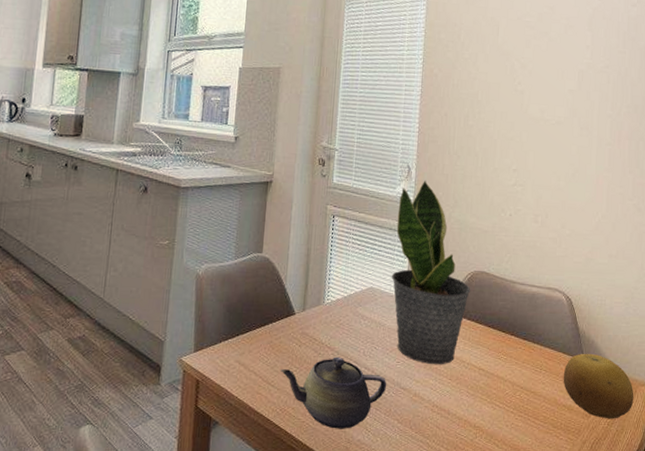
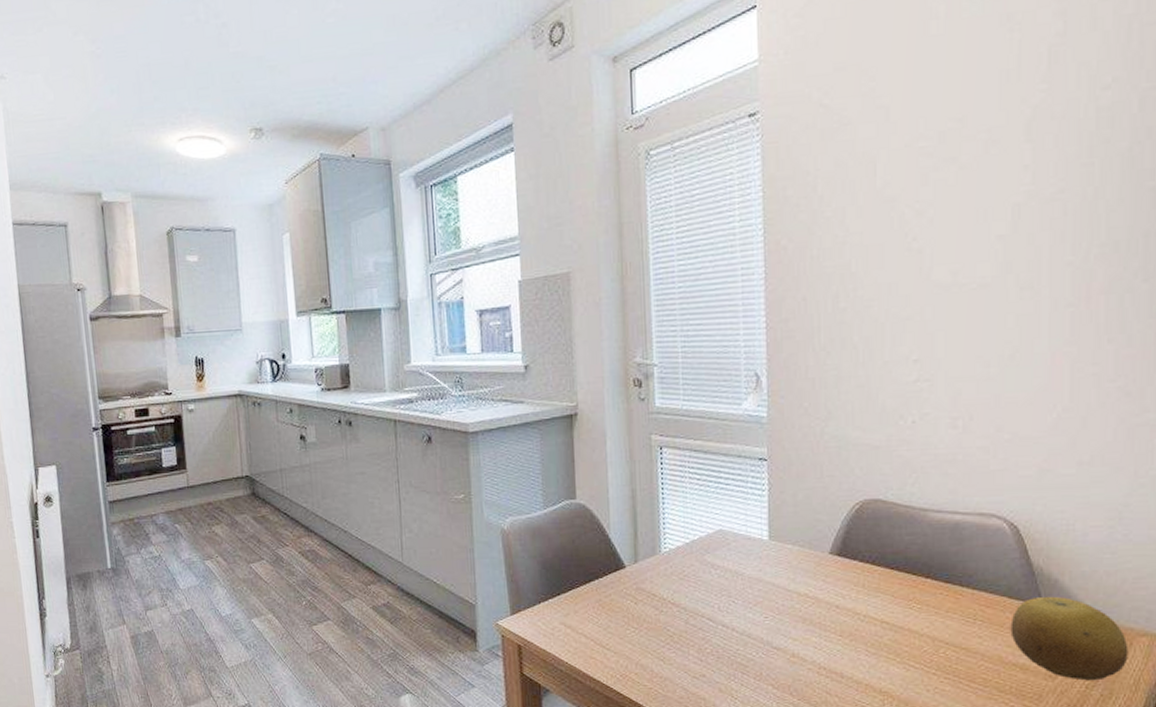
teapot: present [280,356,387,429] -> none [614,614,754,696]
potted plant: present [391,181,471,365] -> none [746,390,861,619]

